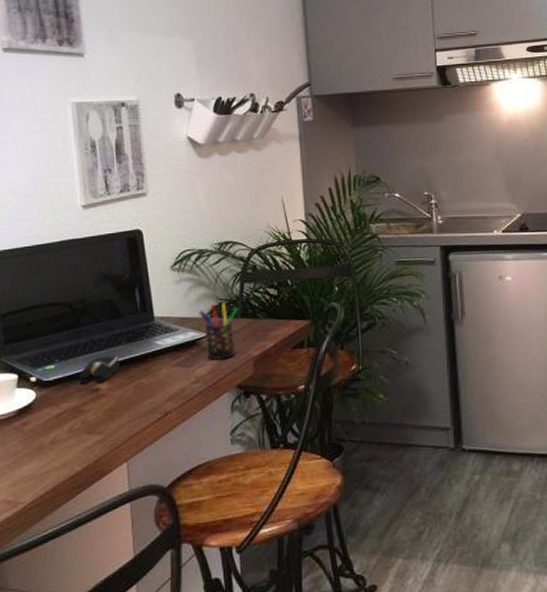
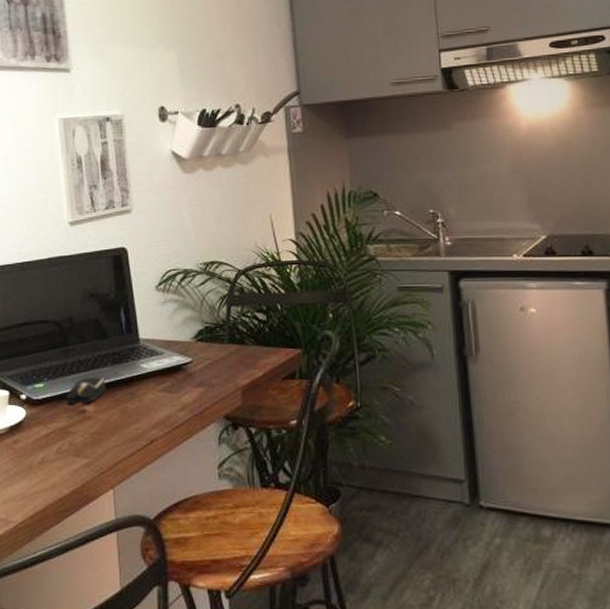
pen holder: present [199,303,238,360] -> none [184,327,225,387]

